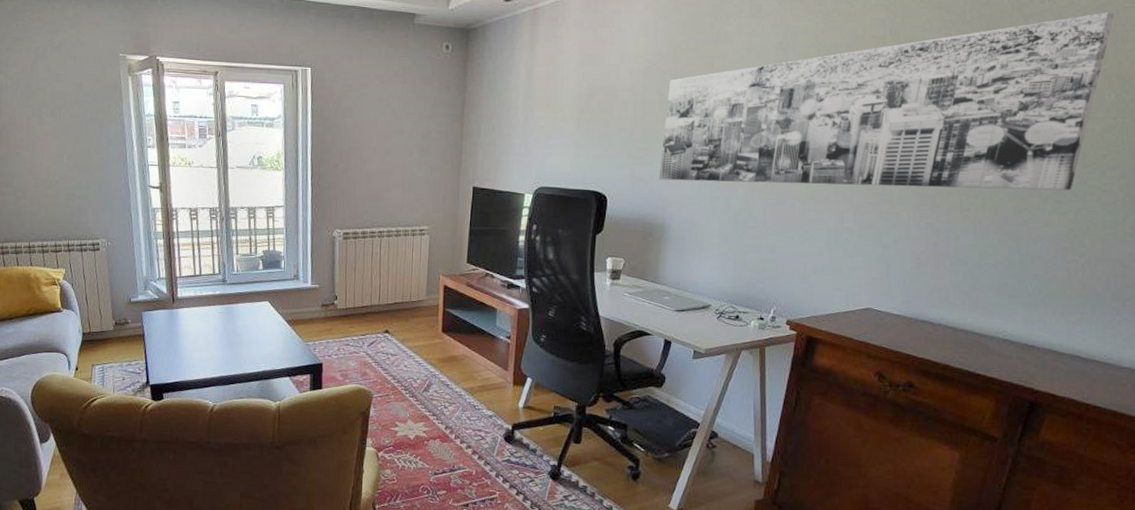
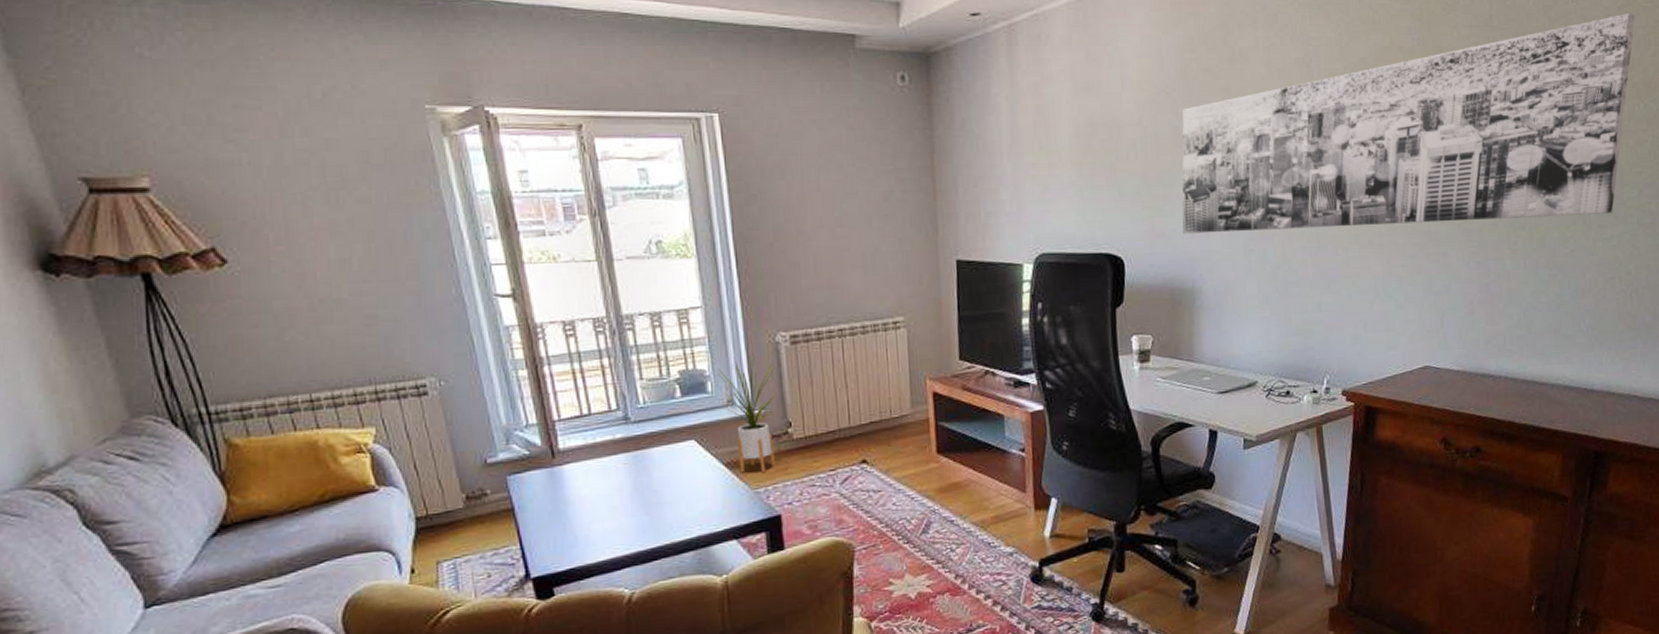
house plant: none [289,245,330,331] -> present [718,356,778,473]

